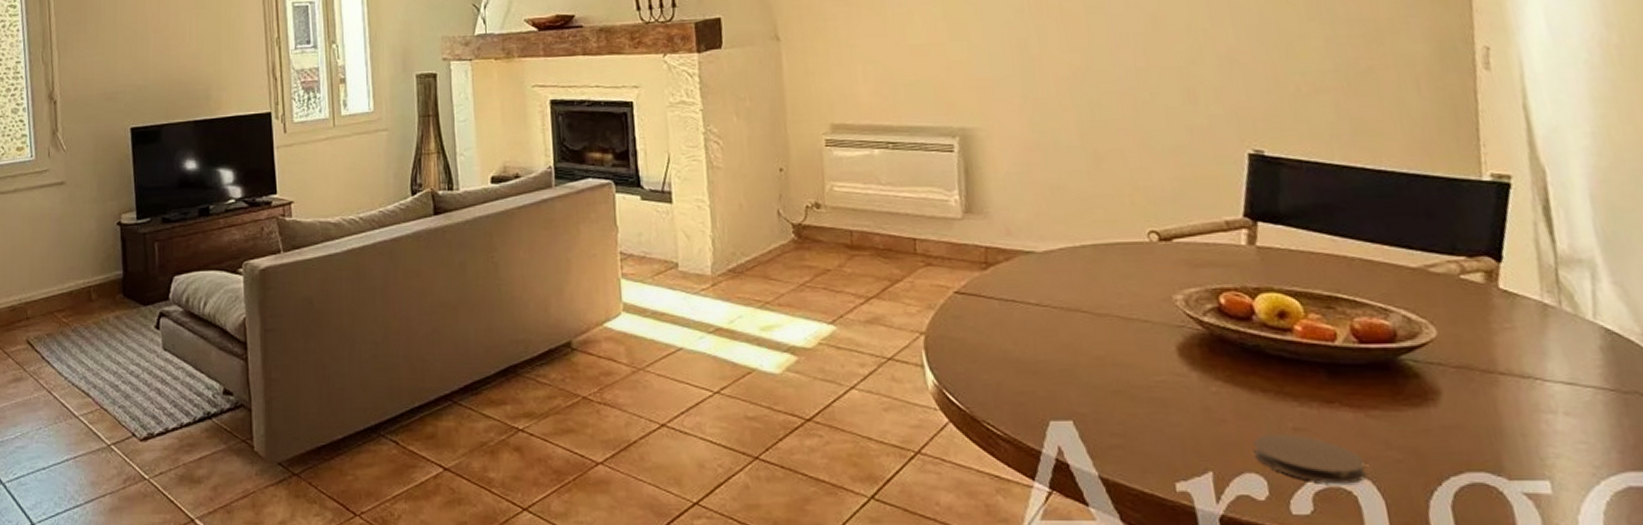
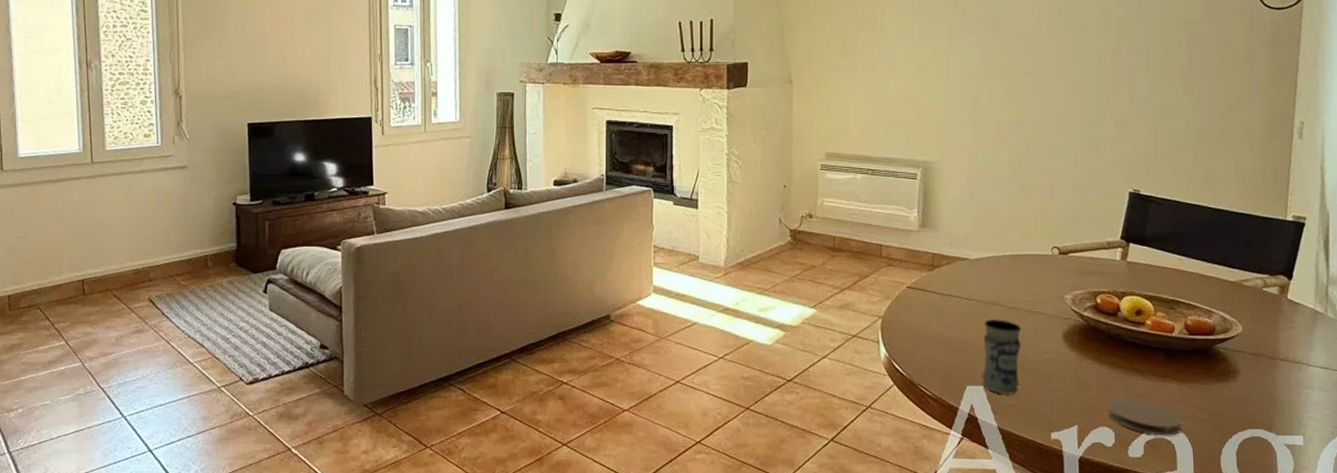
jar: none [1064,329,1123,433] -> present [982,318,1022,395]

